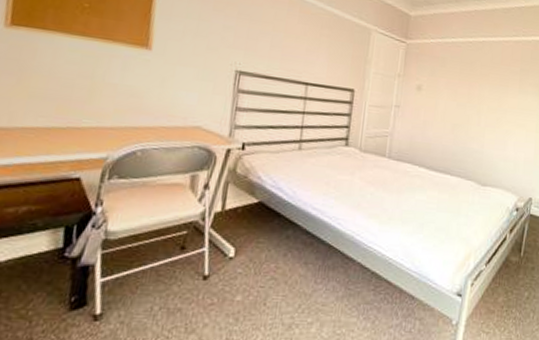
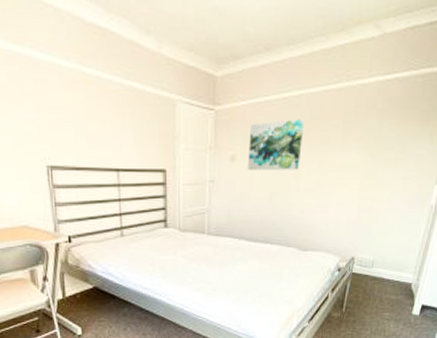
wall art: none [433,59,487,106] -> present [248,119,305,170]

